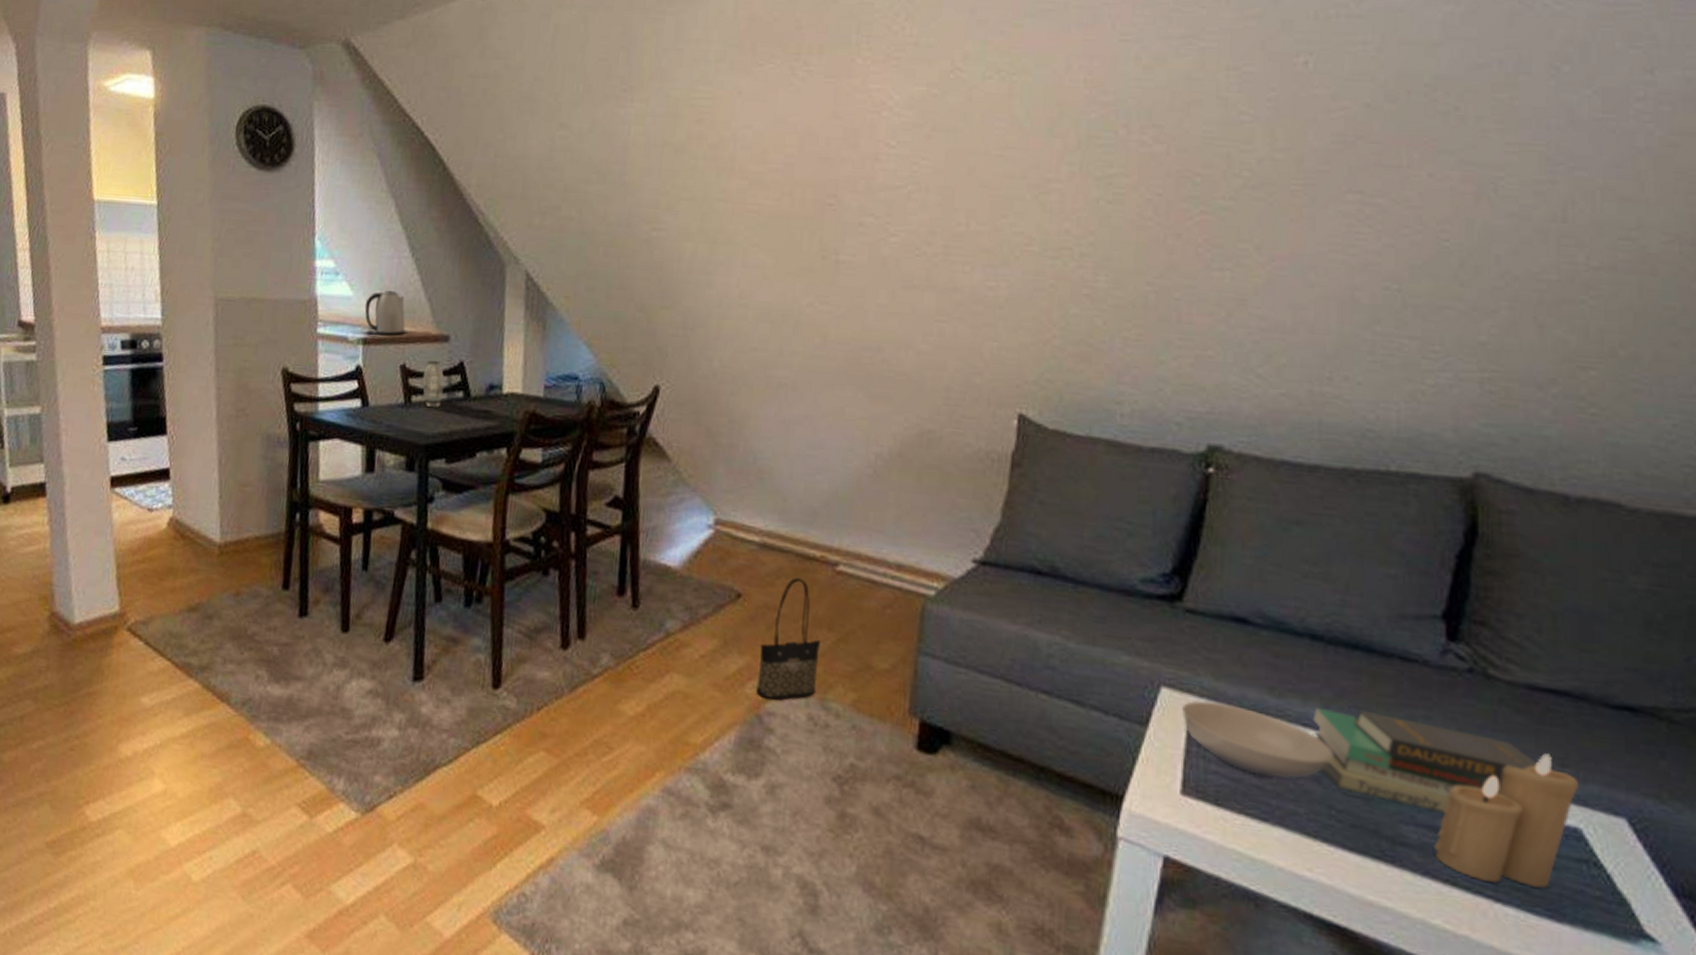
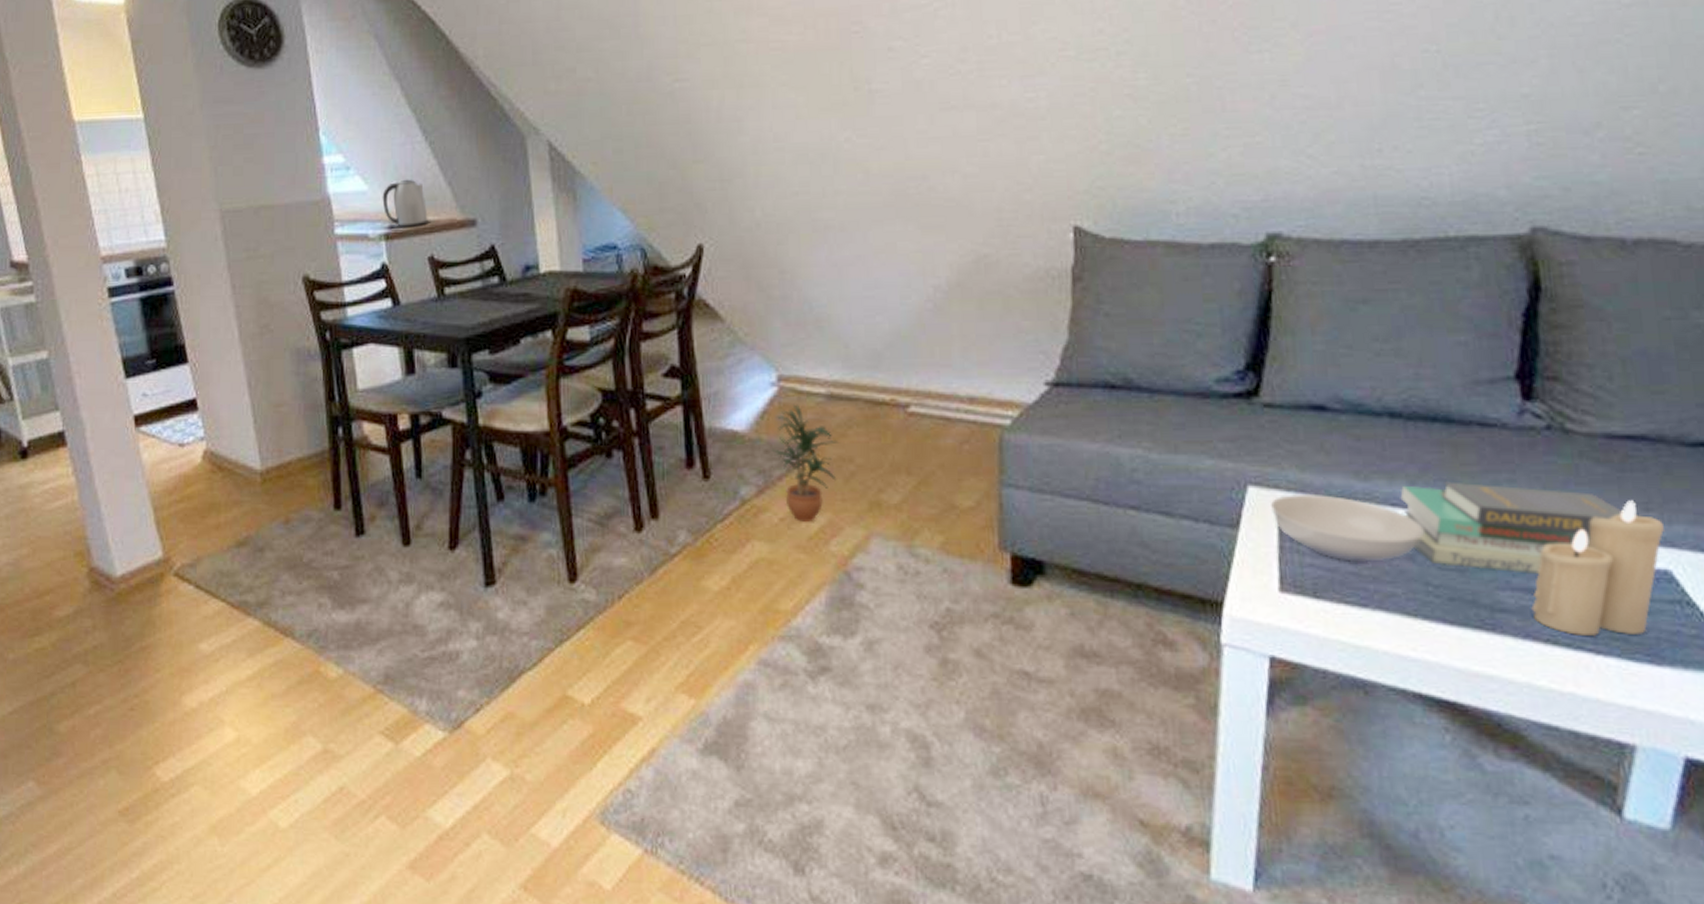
vase: present [422,361,444,408] -> none [453,248,477,298]
potted plant: none [700,548,767,662] -> present [771,404,840,522]
tote bag: present [755,578,820,701] -> none [840,425,903,555]

